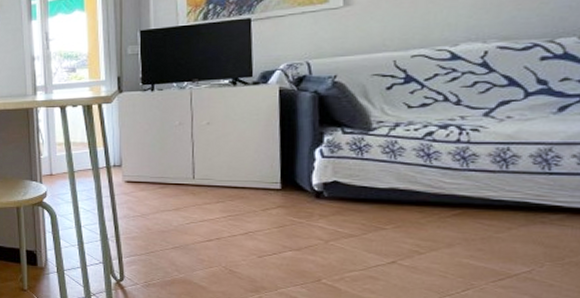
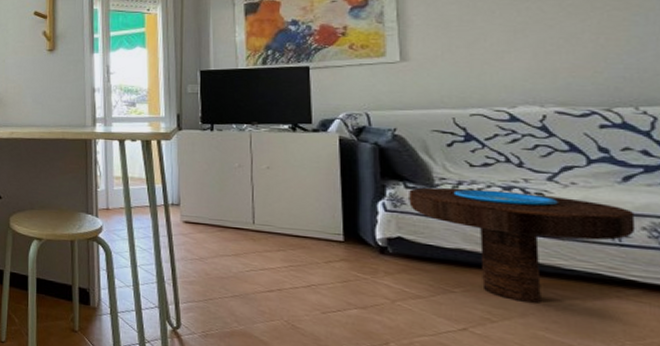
side table: none [346,129,567,234] -> present [409,187,636,303]

